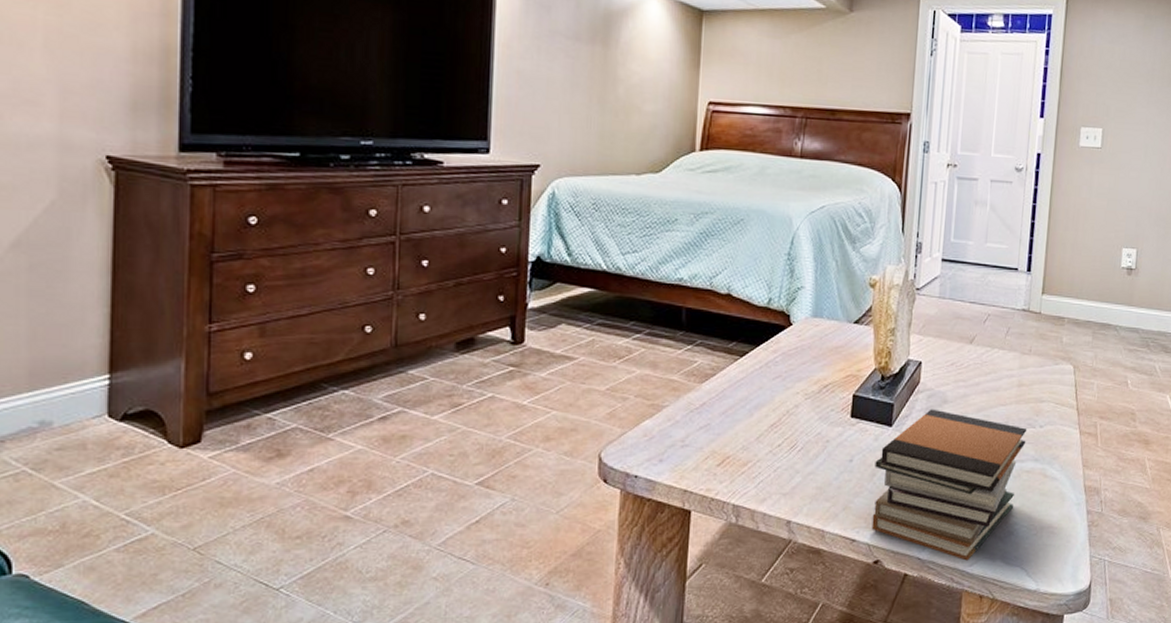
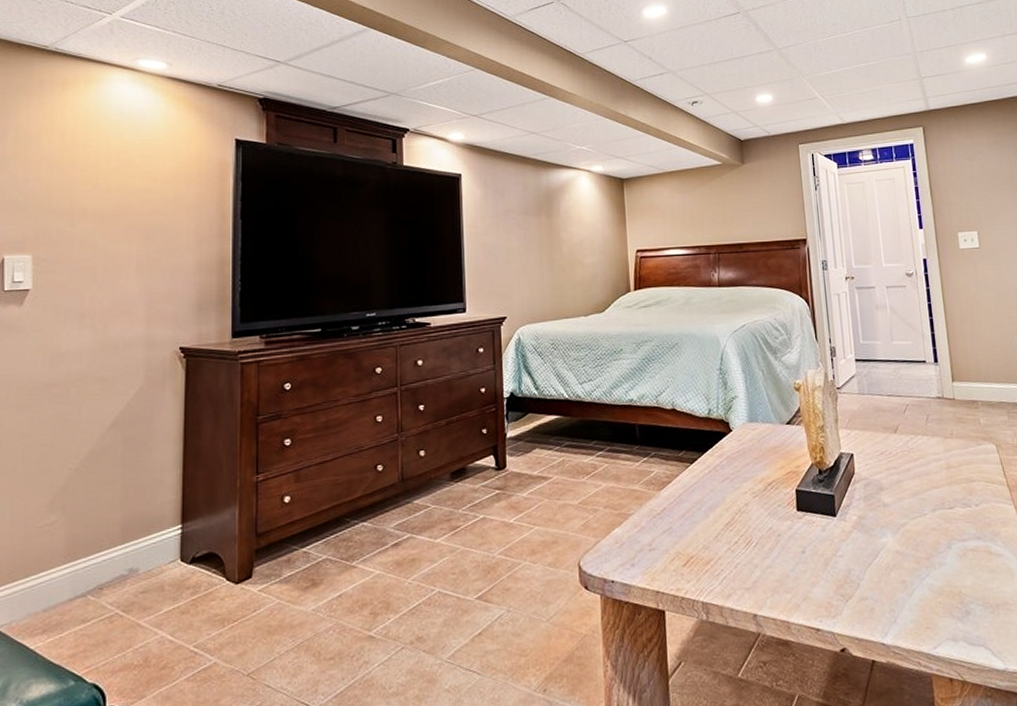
book stack: present [871,409,1027,561] -> none [826,496,965,644]

